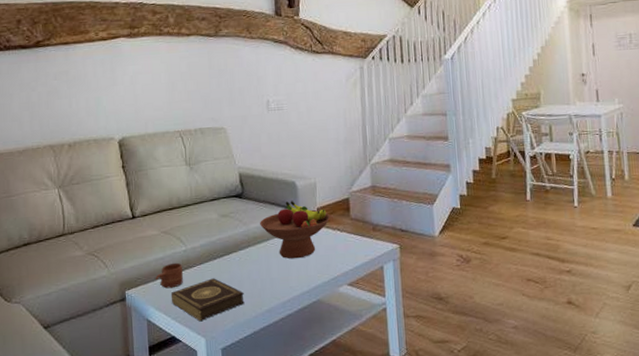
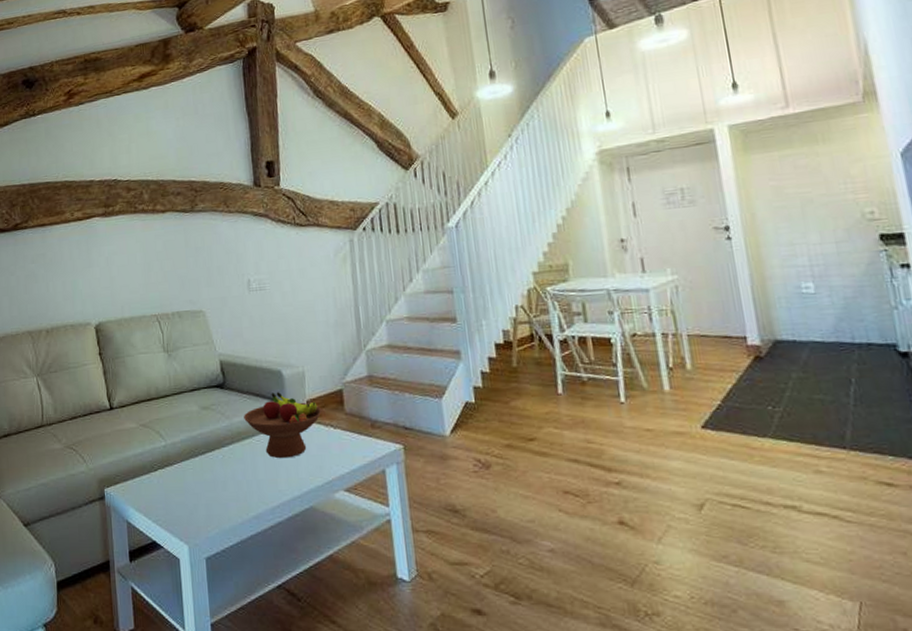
mug: present [155,262,184,289] -> none [134,459,164,488]
book: present [170,278,245,321] -> none [150,478,230,525]

